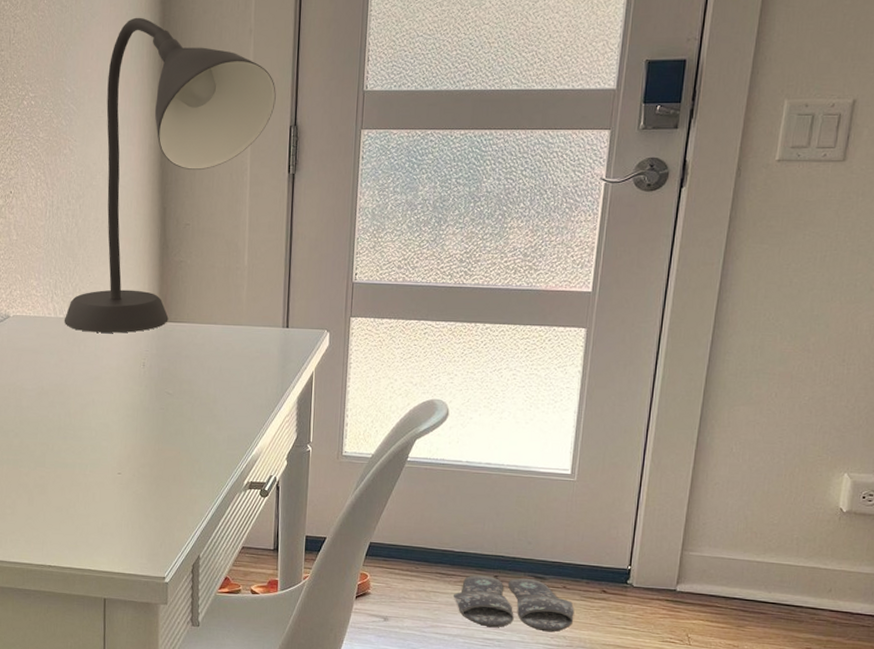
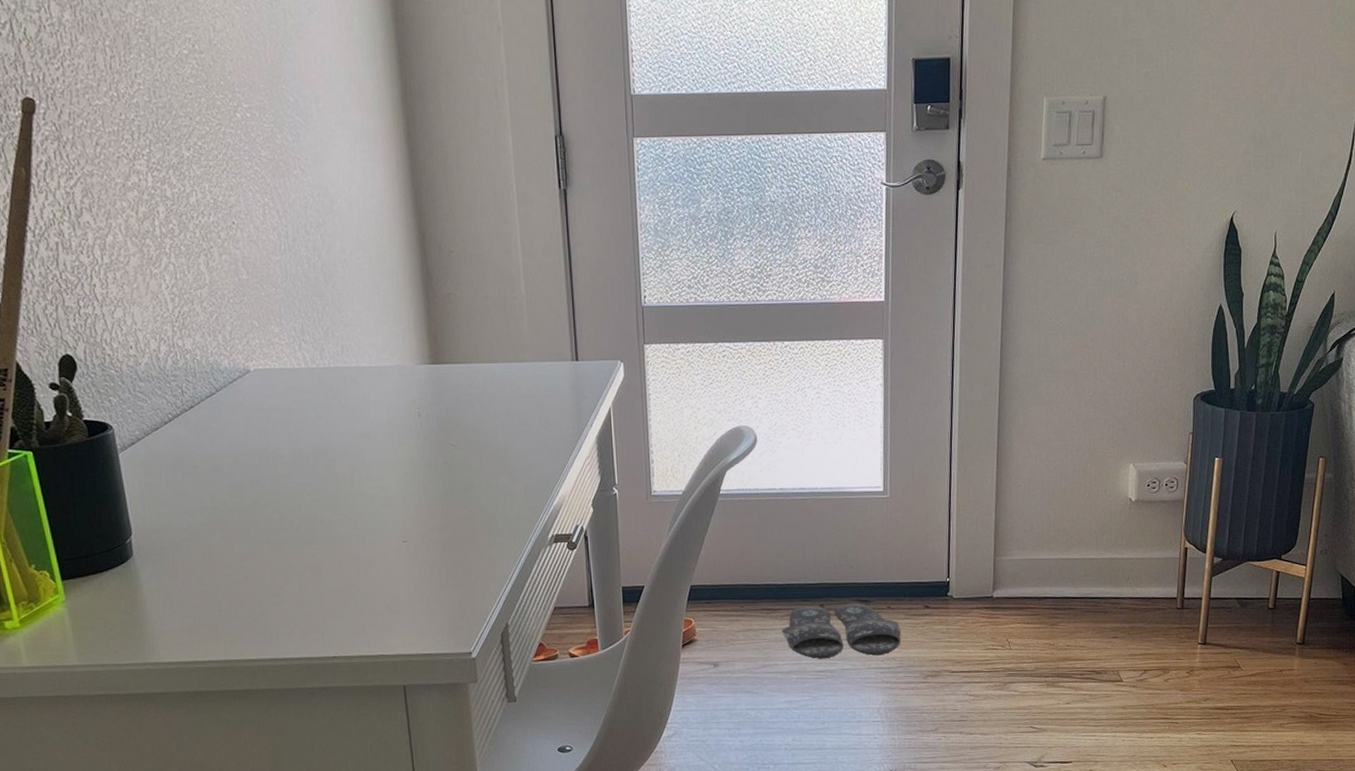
desk lamp: present [64,17,276,333] -> none [317,12,536,382]

